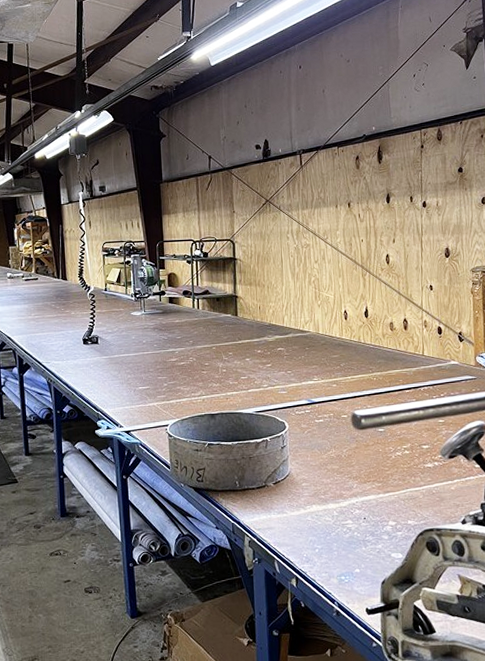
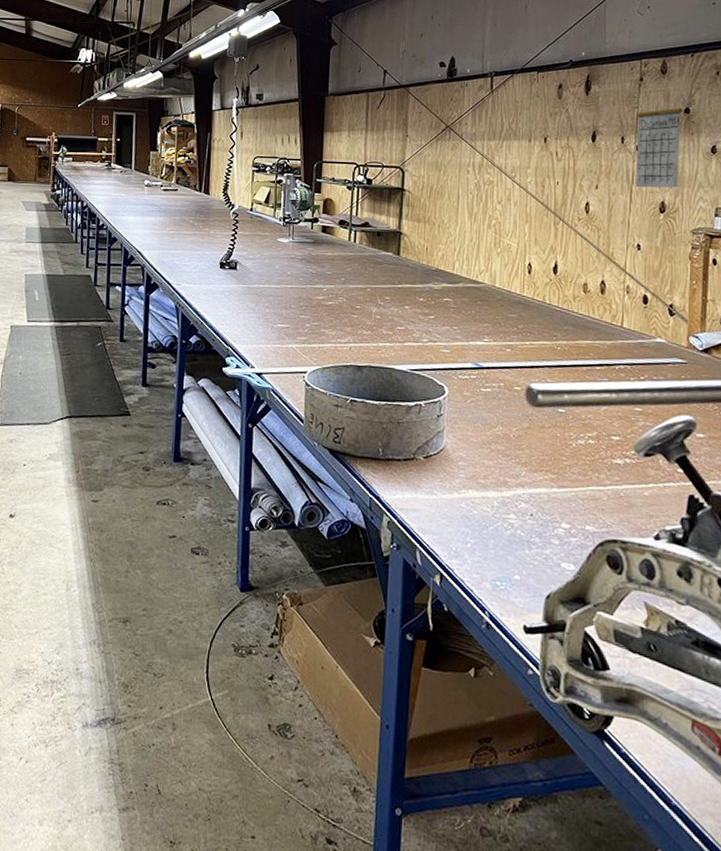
calendar: none [420,156,458,238] -> present [635,92,683,188]

